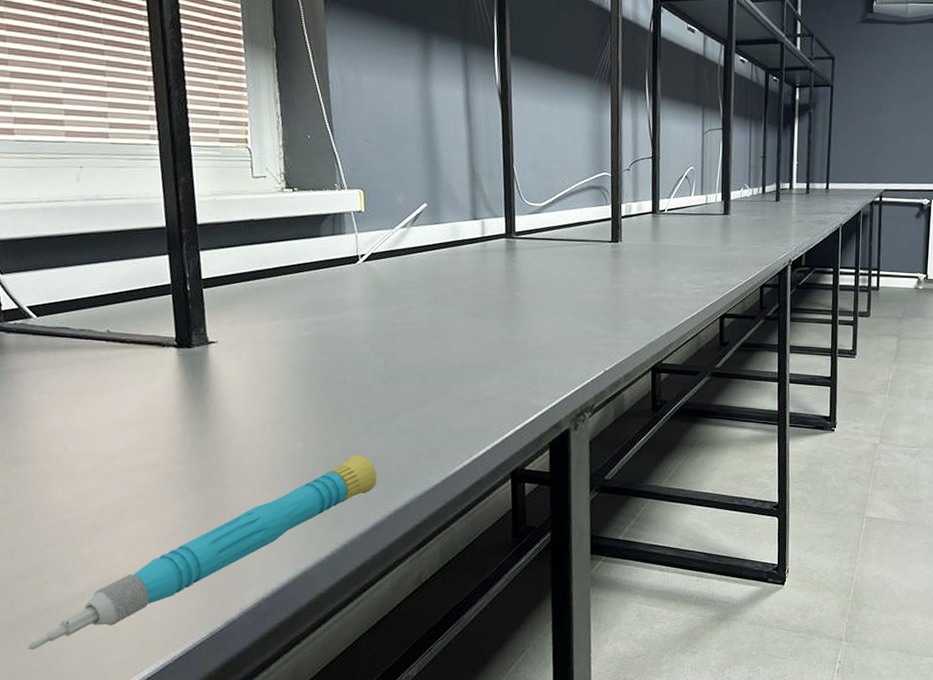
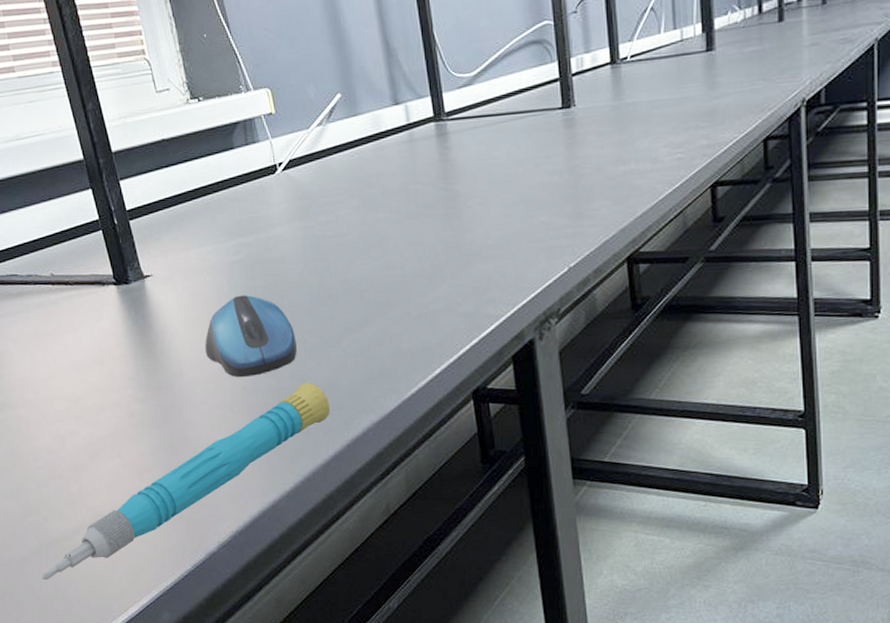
computer mouse: none [259,369,353,445] -> present [204,295,297,377]

